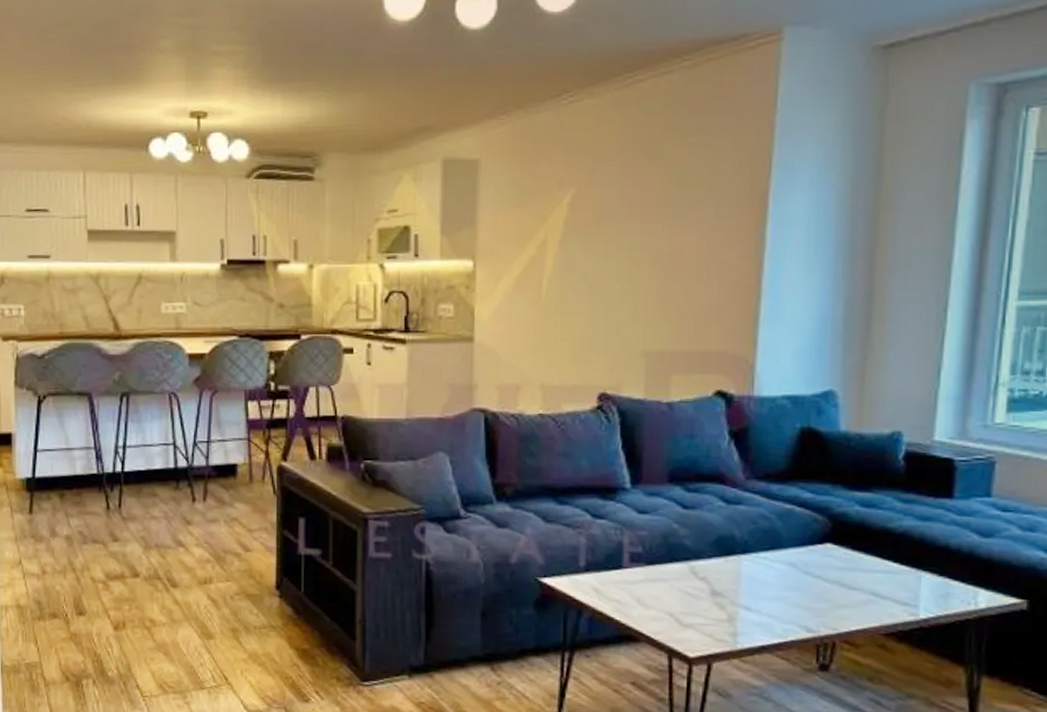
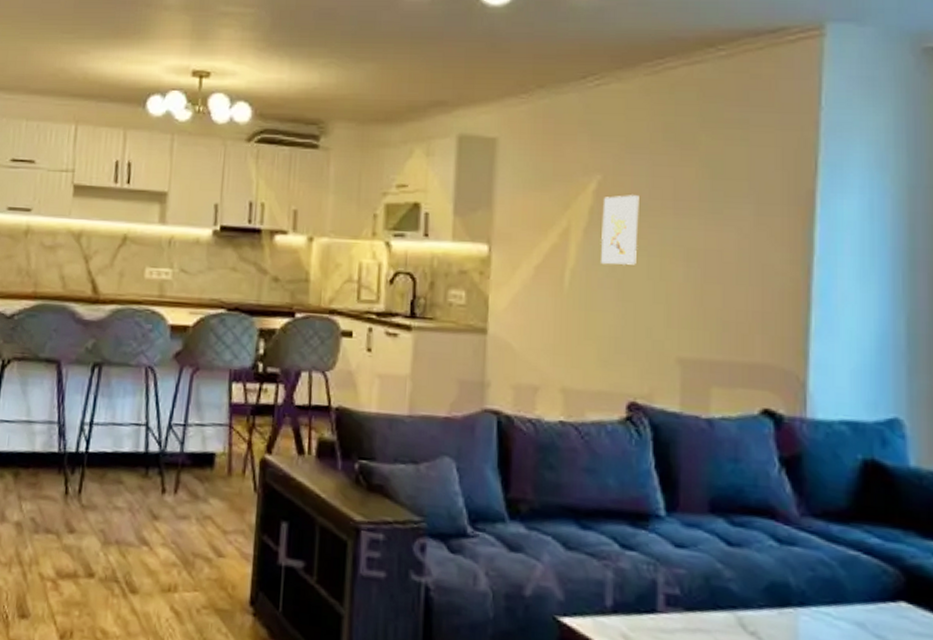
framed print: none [575,205,610,272] -> present [601,195,639,265]

